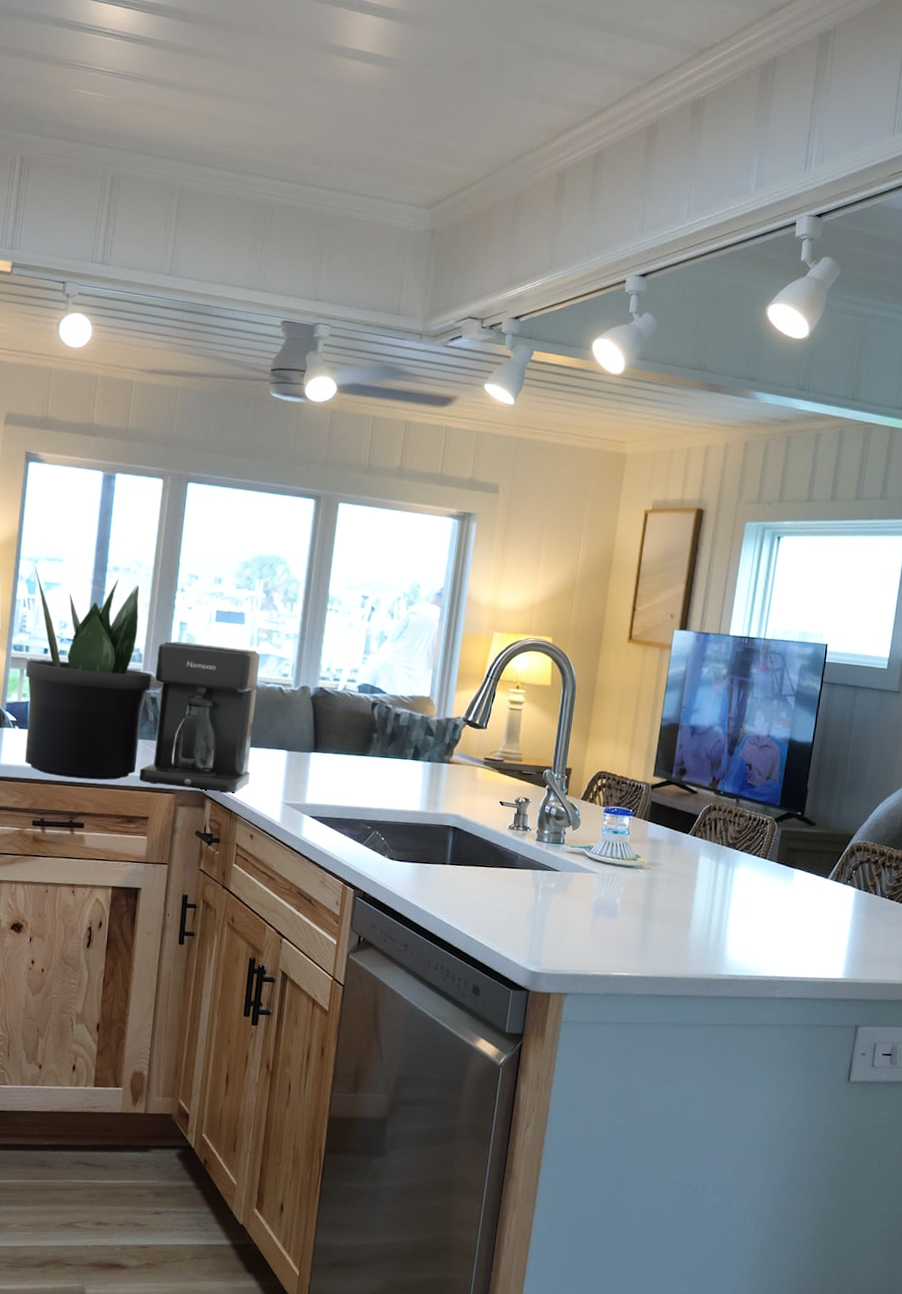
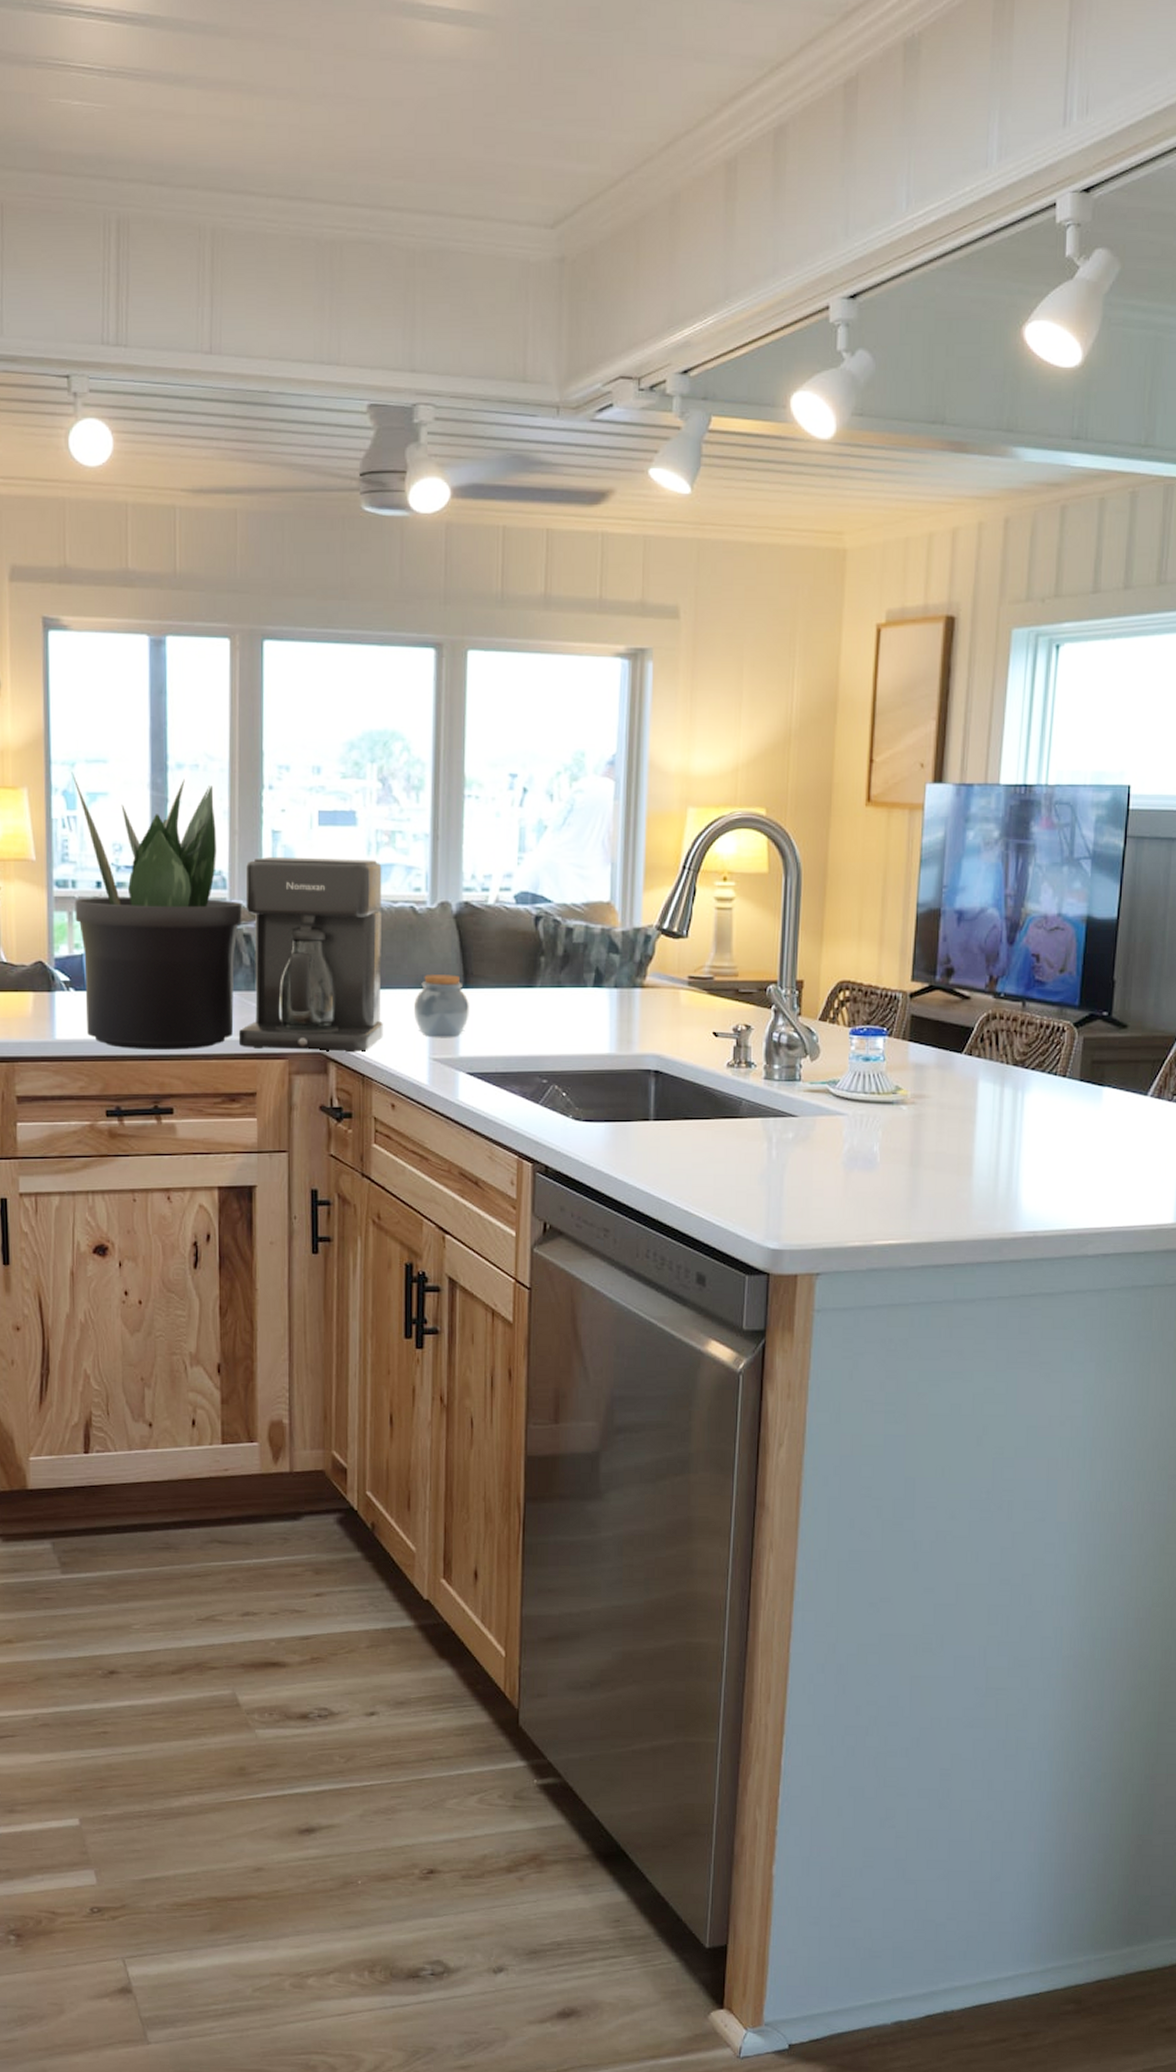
jar: none [273,739,317,789] -> present [413,975,469,1038]

